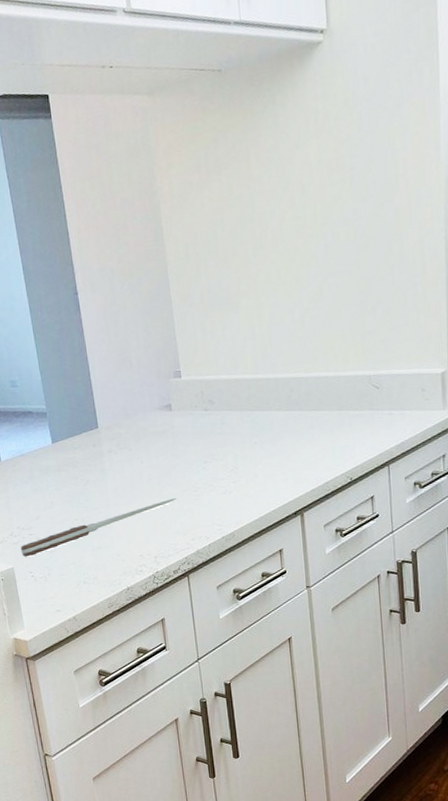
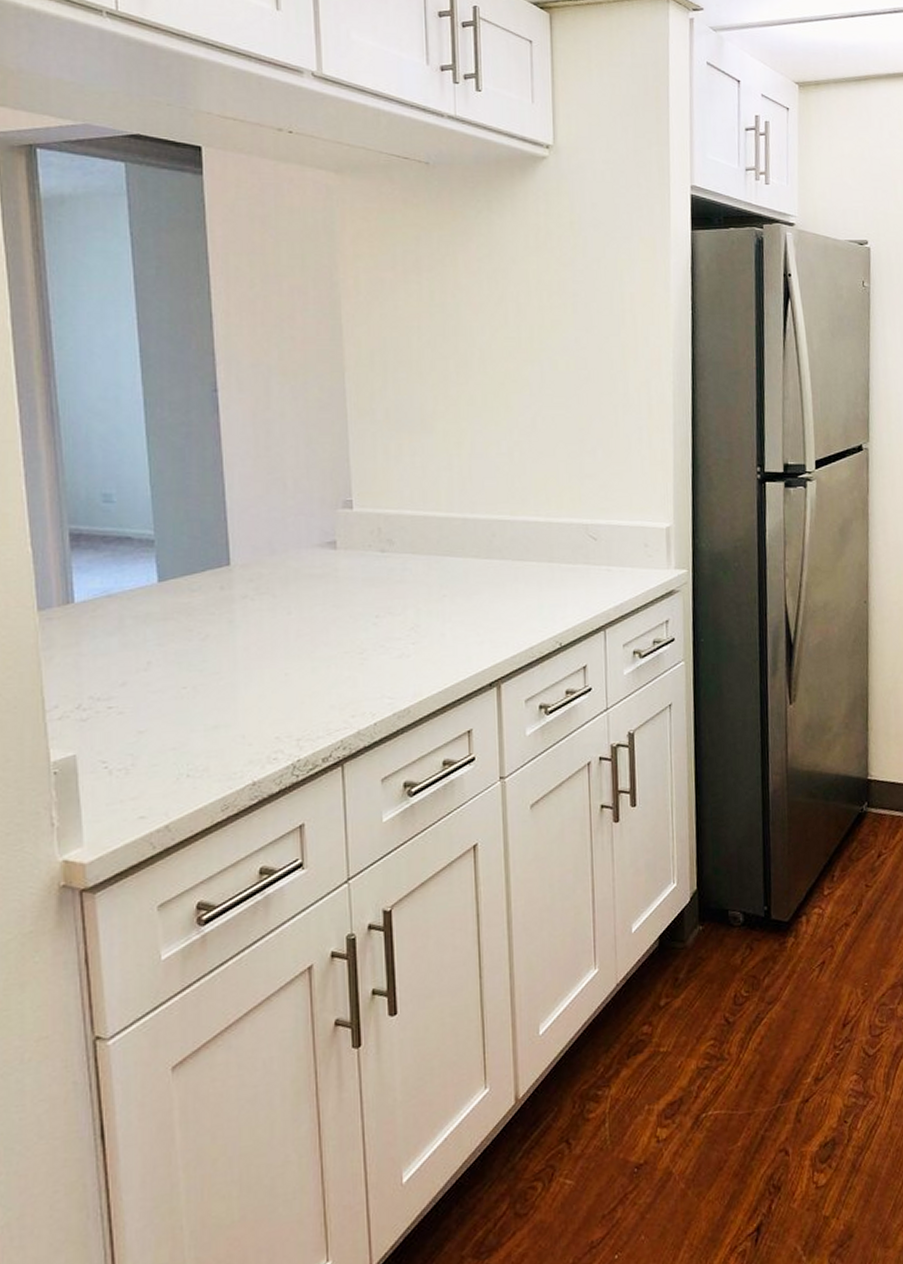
kitchen knife: present [20,498,177,557] -> none [90,662,334,740]

